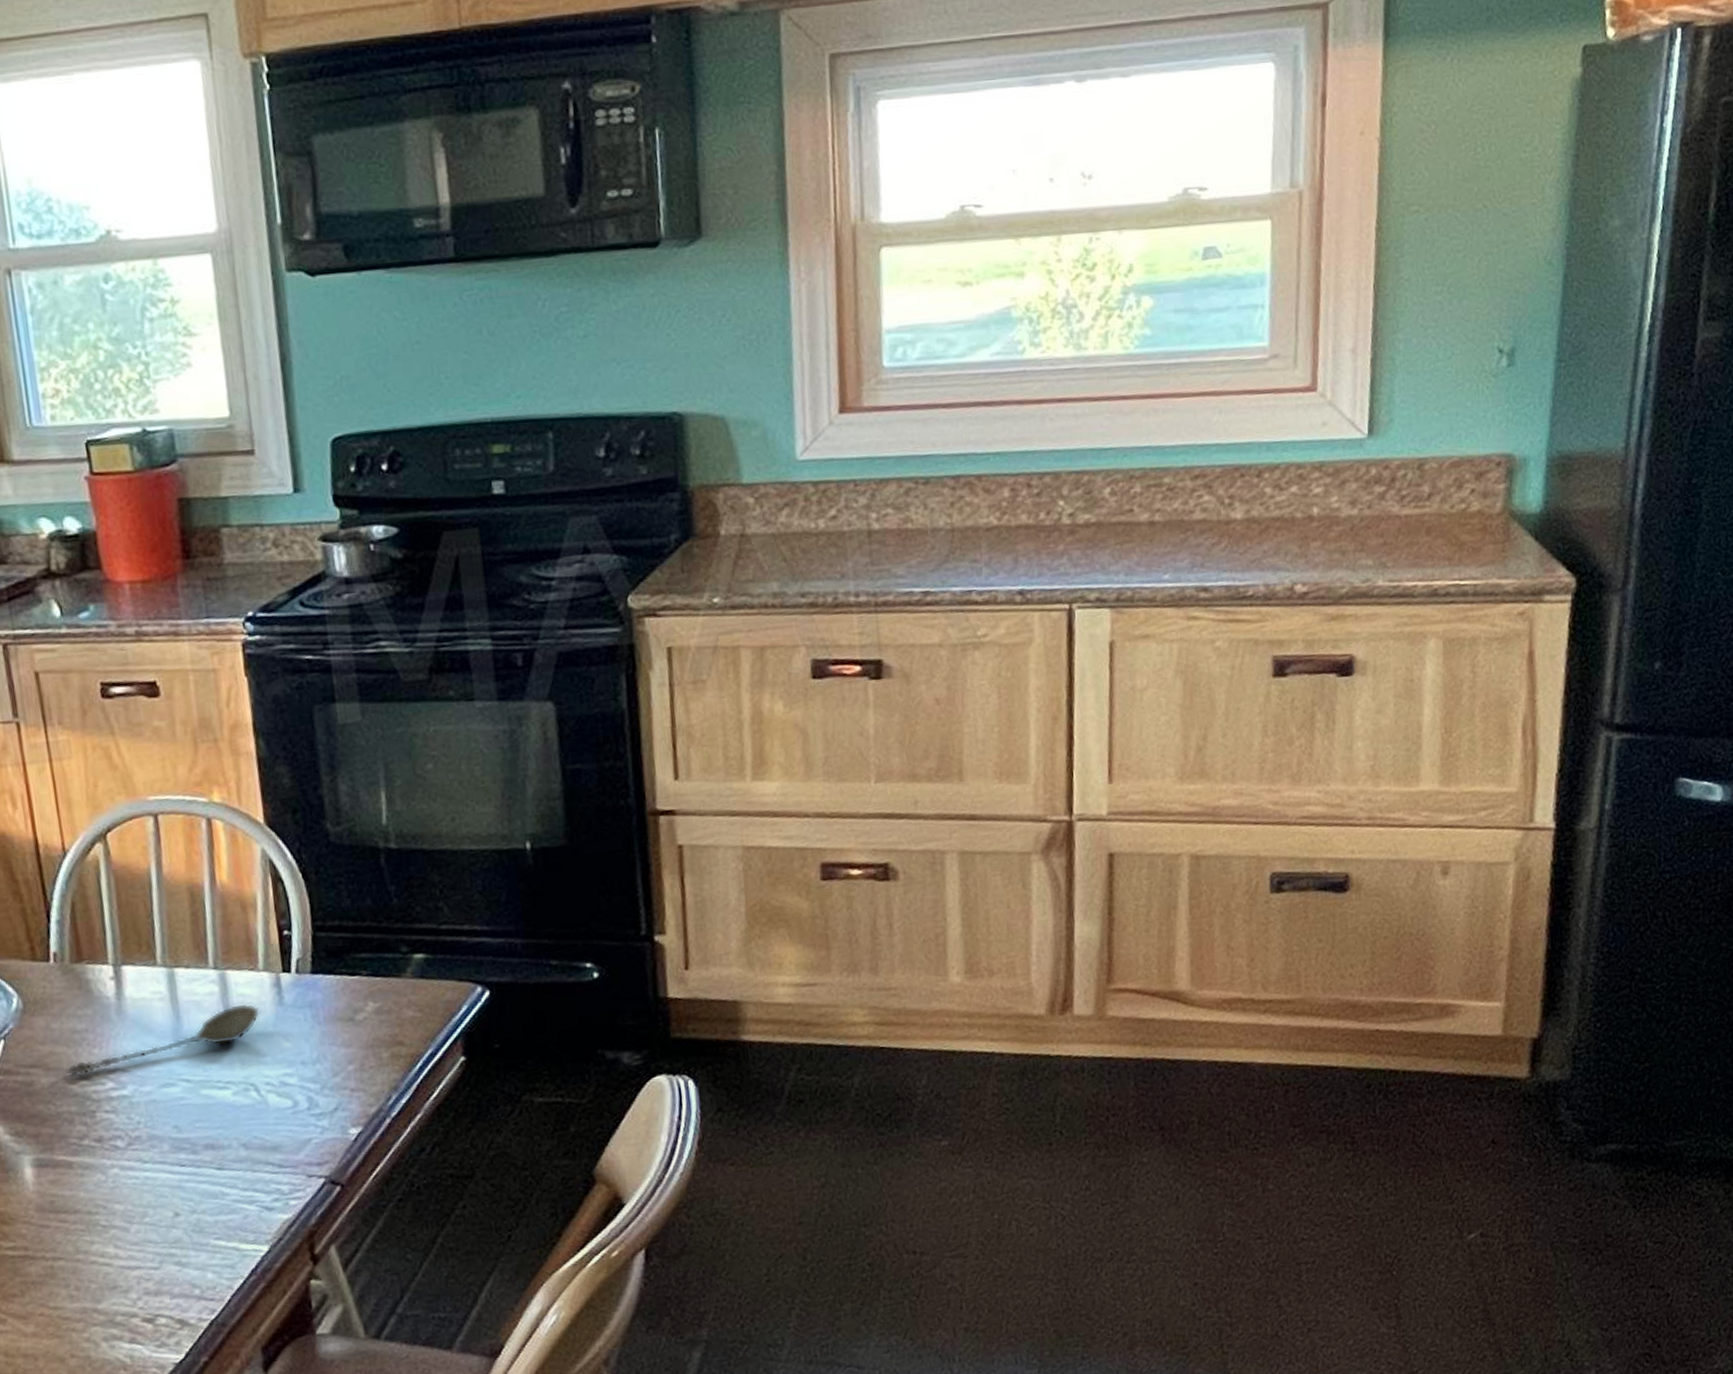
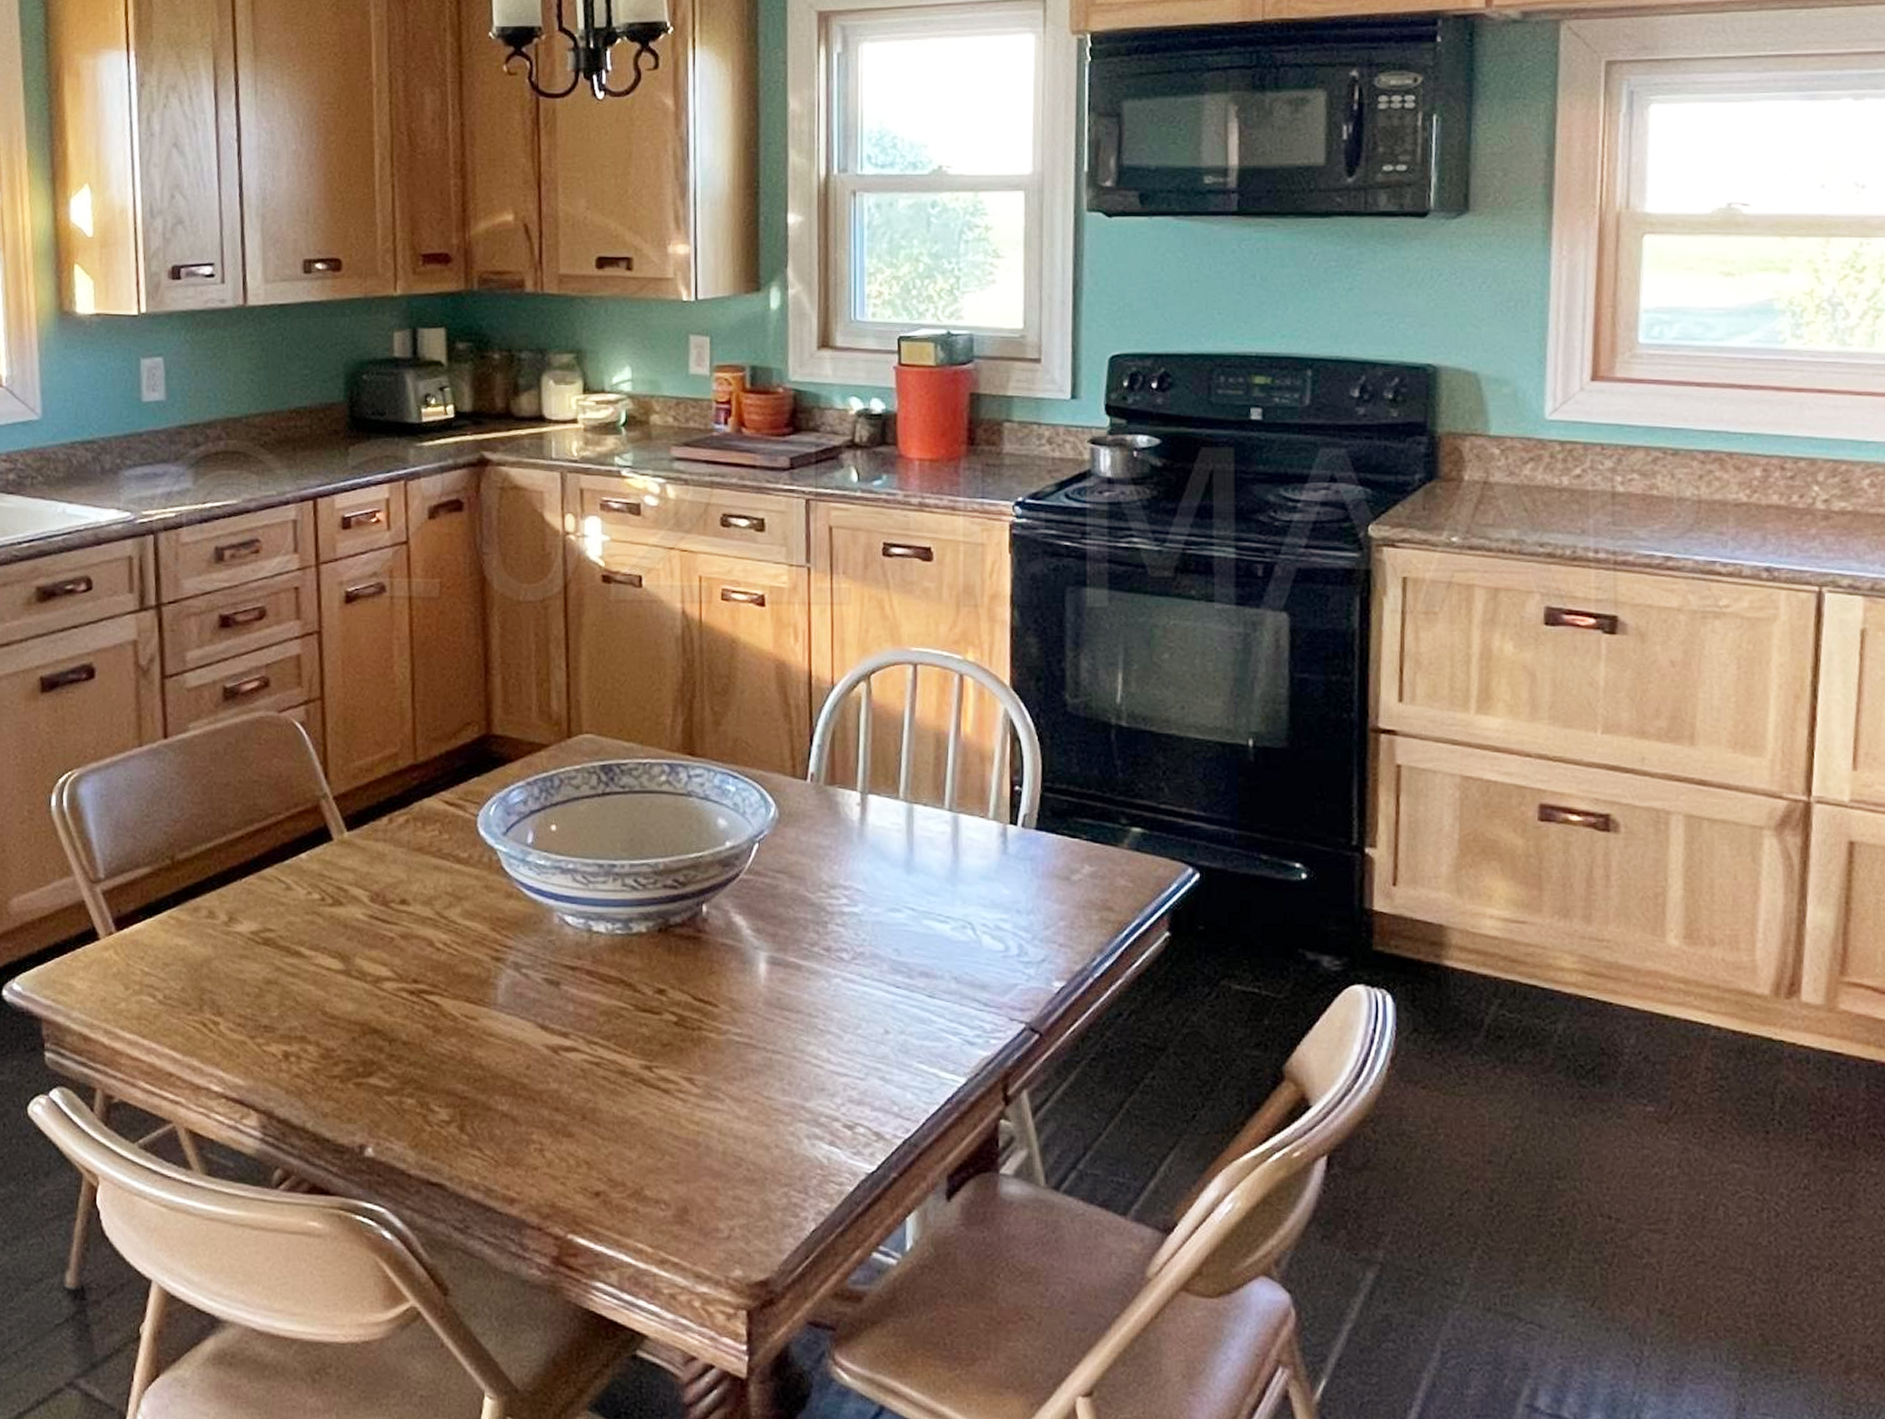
spoon: present [64,1002,261,1076] -> none [806,845,985,888]

